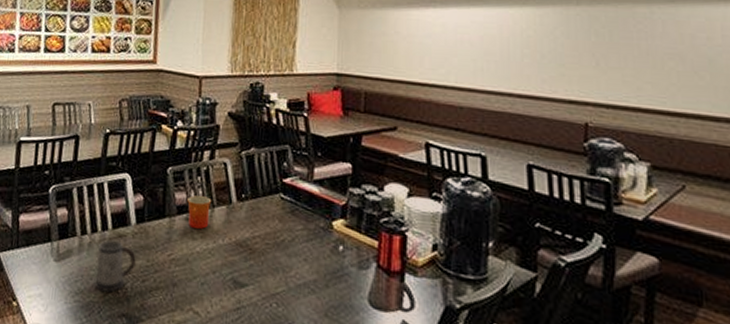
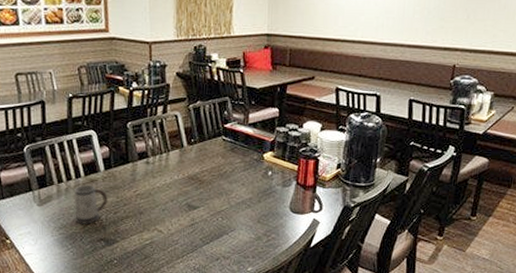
mug: present [187,195,211,229] -> none [146,144,166,169]

